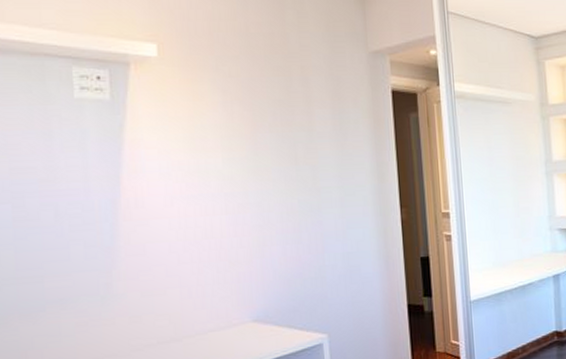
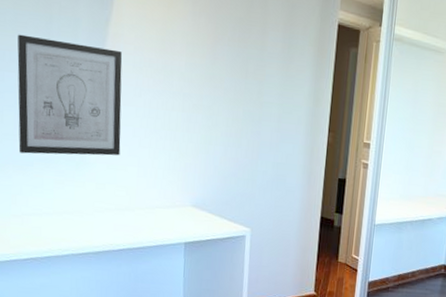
wall art: none [10,157,156,298] -> present [17,34,123,156]

